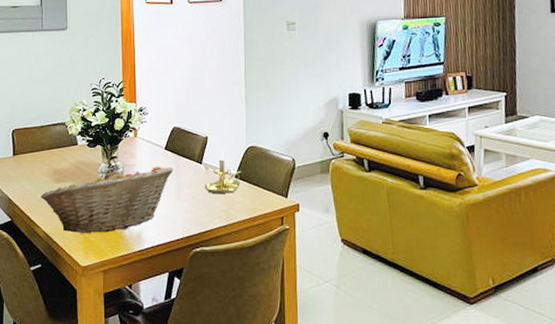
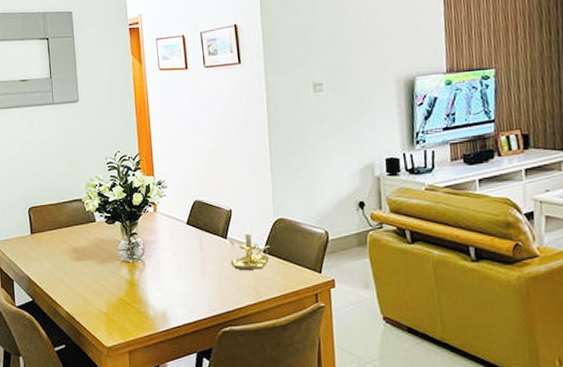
fruit basket: present [41,166,173,233] -> none [61,242,197,312]

